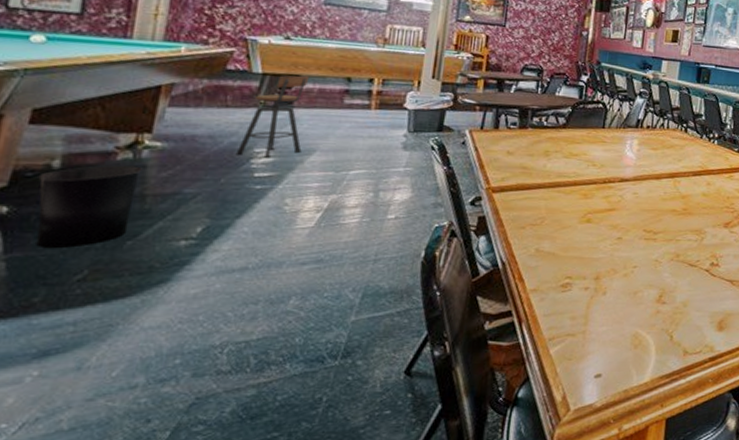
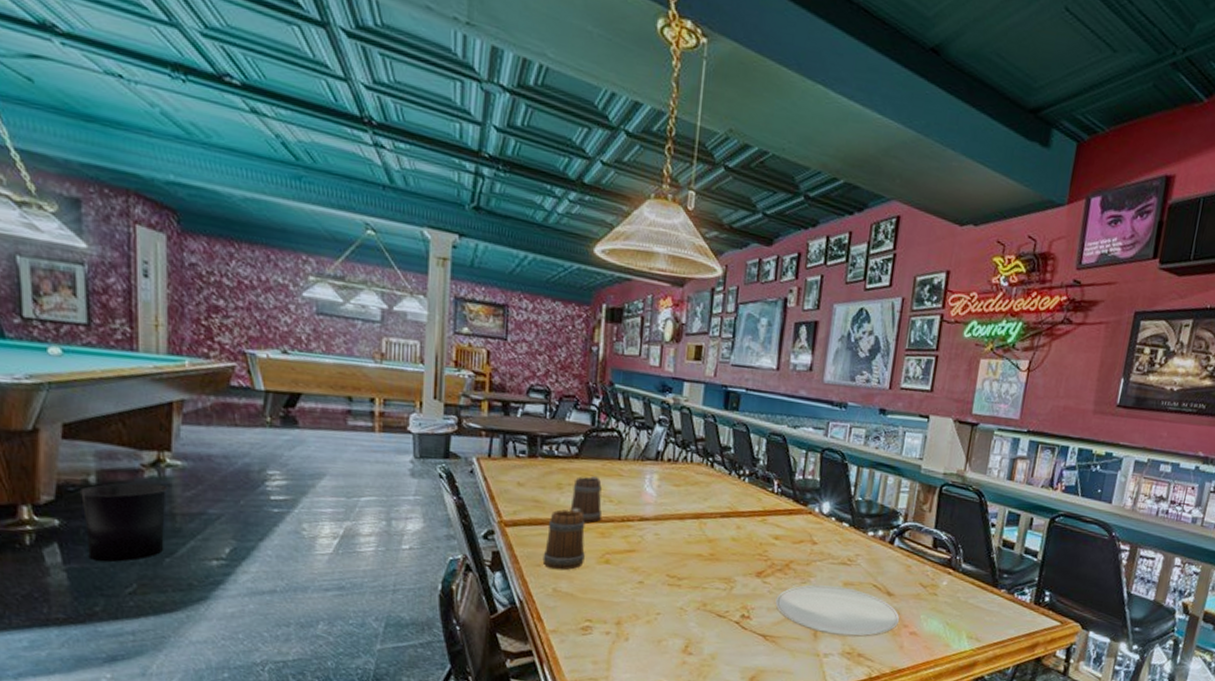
bar stool: present [235,75,310,159] -> none [250,393,312,482]
beer mug: none [527,172,570,231] -> present [542,508,586,571]
beer mug: none [556,143,586,186] -> present [570,476,602,524]

